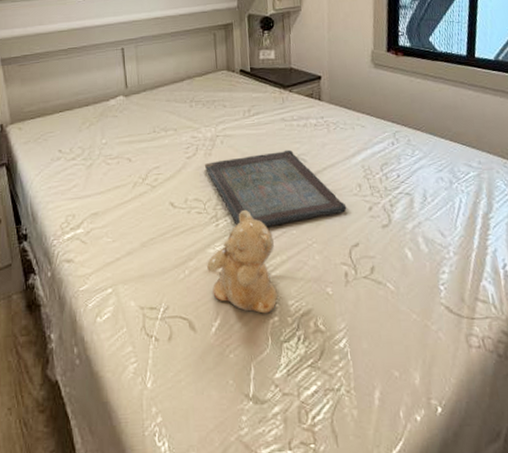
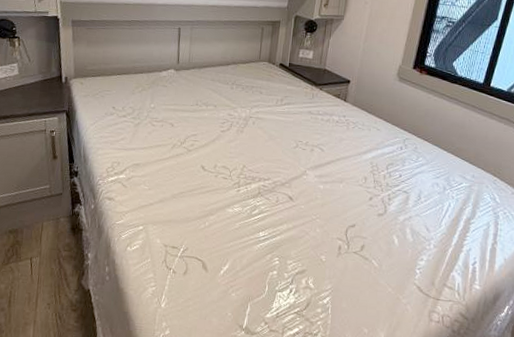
serving tray: present [204,149,347,227] -> none [235,138,351,199]
teddy bear: present [207,209,278,314] -> none [224,182,284,267]

